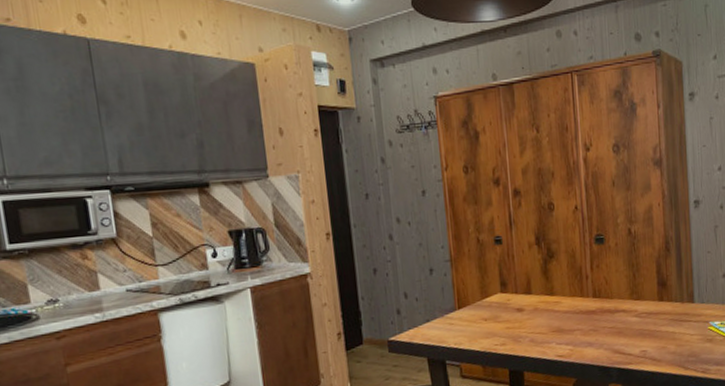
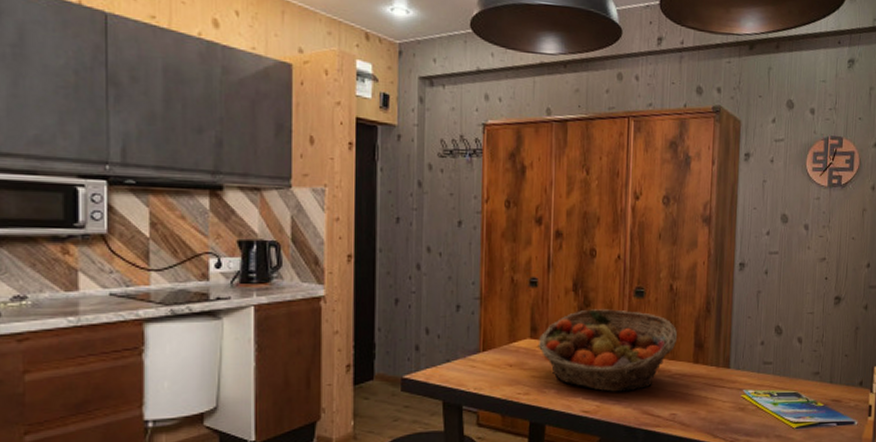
fruit basket: none [508,258,641,336] -> present [537,309,678,392]

